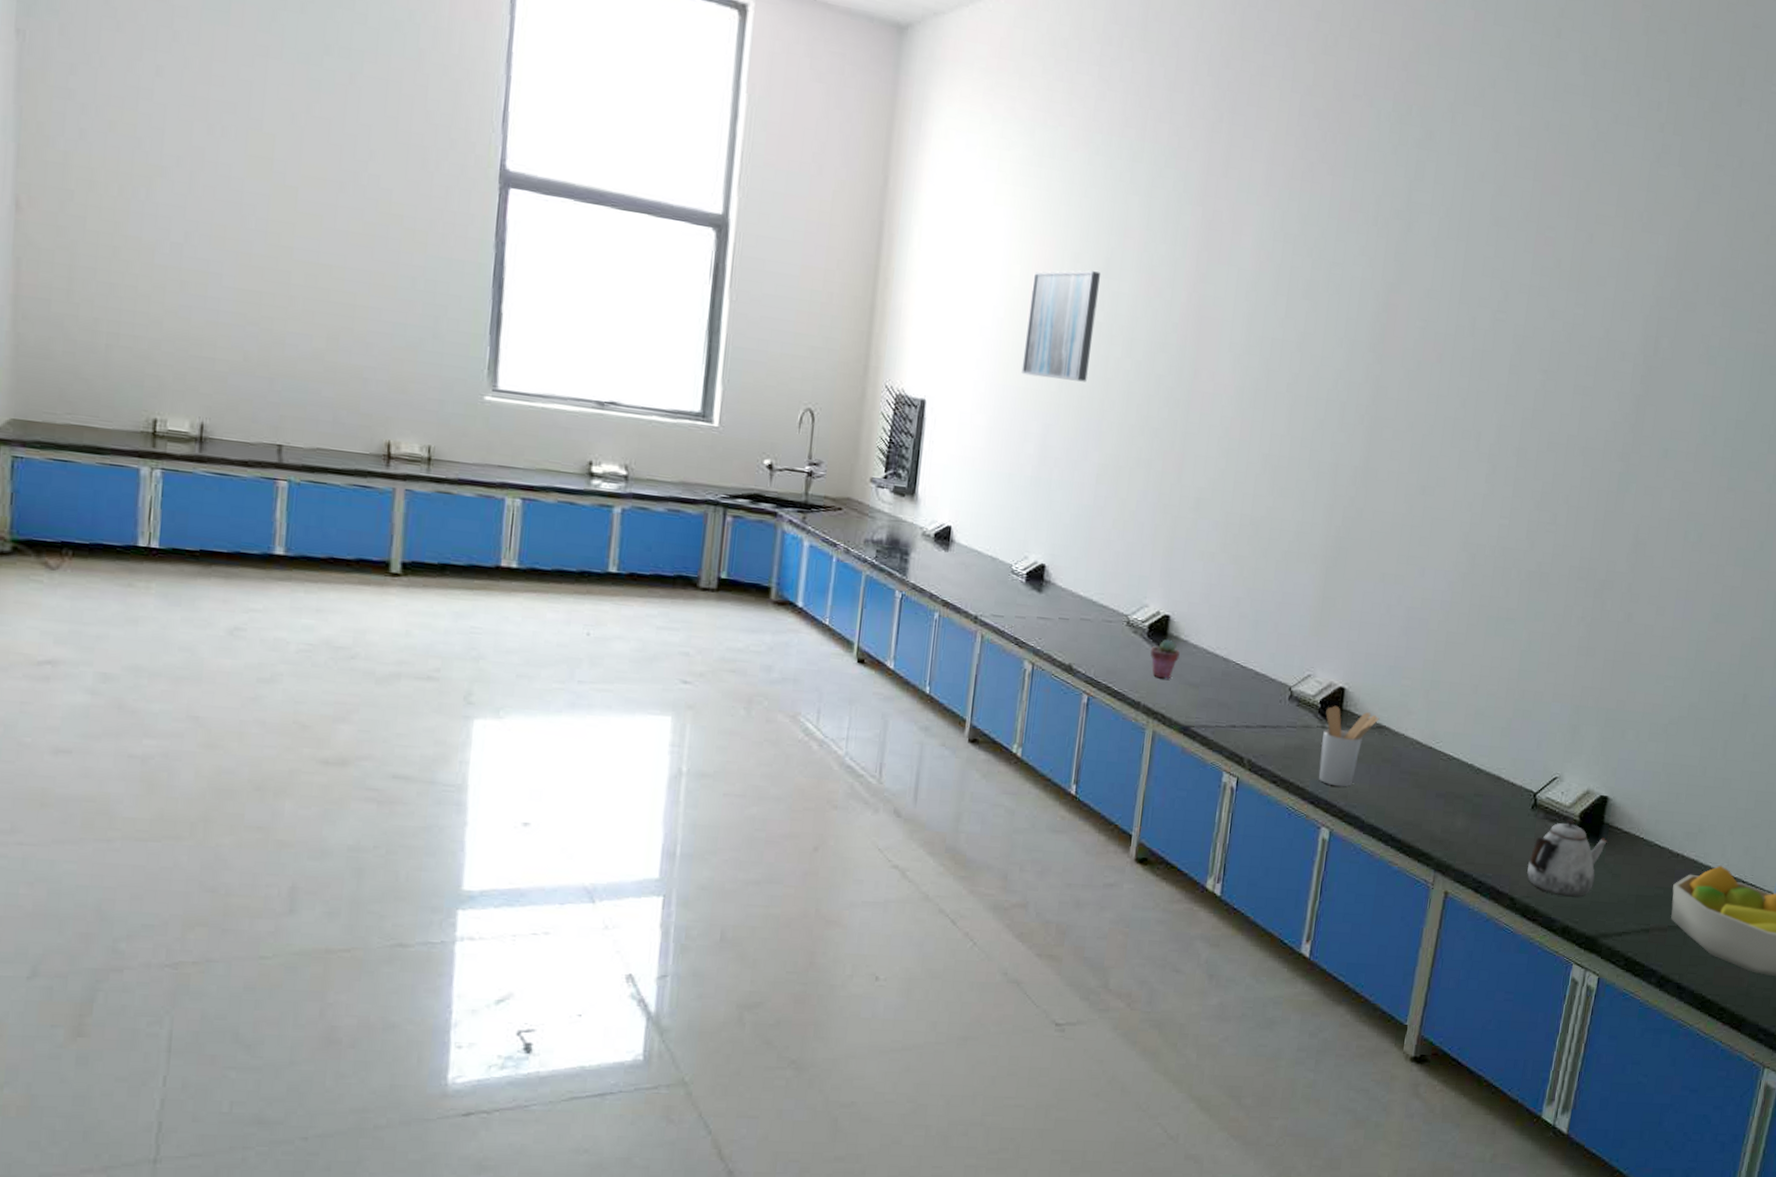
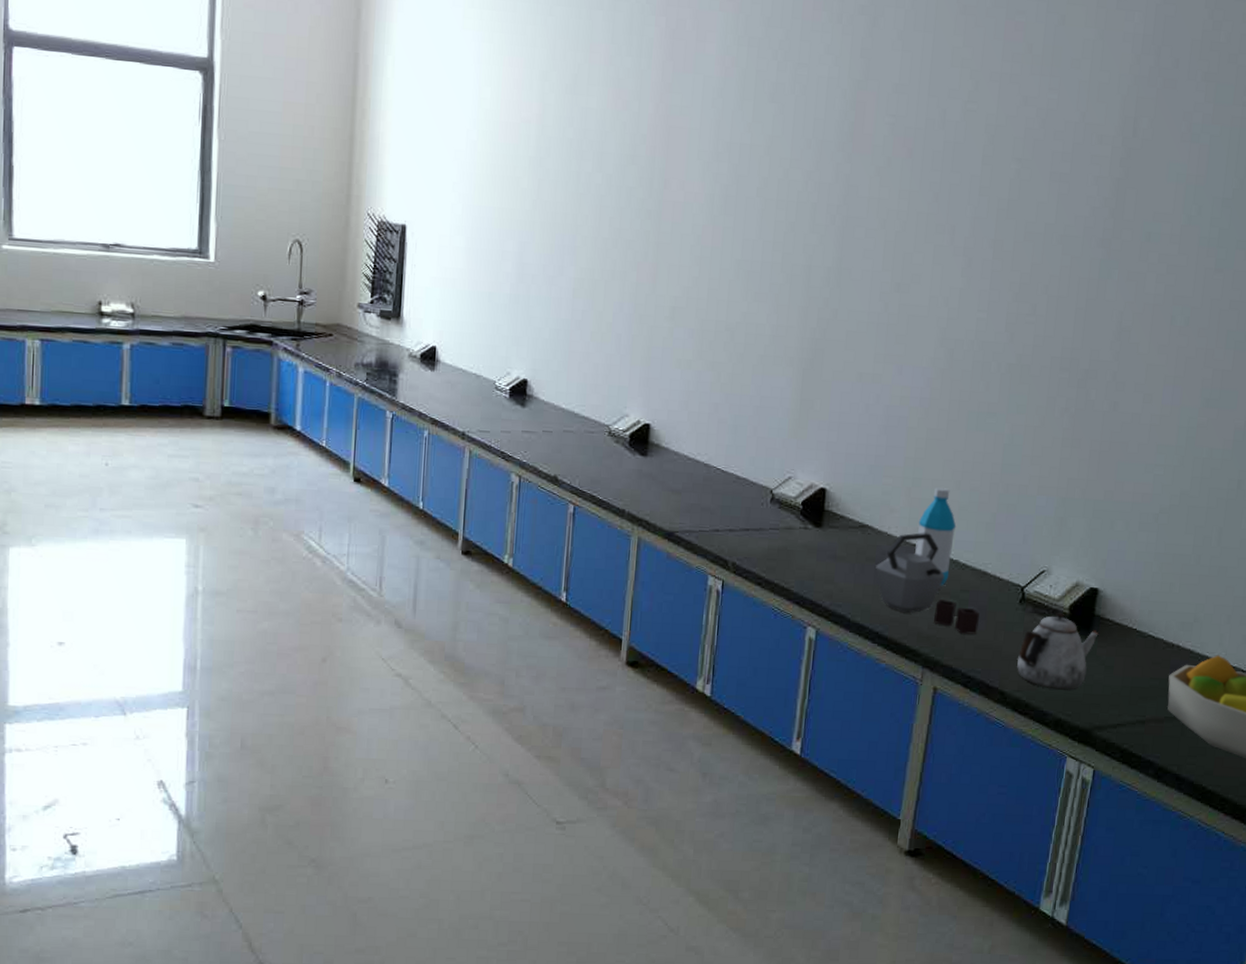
wall art: present [1021,270,1100,382] -> none [496,88,568,199]
potted succulent: present [1150,639,1180,679] -> none [633,447,661,487]
utensil holder: present [1318,705,1380,787] -> none [803,506,862,587]
kettle: none [1391,735,1492,839] -> present [876,533,979,634]
water bottle: none [1431,691,1473,790] -> present [915,488,957,586]

